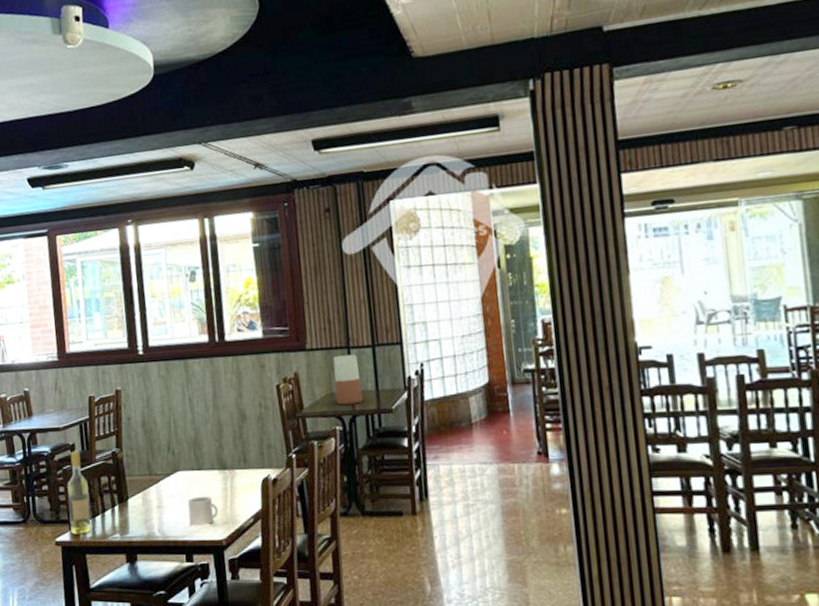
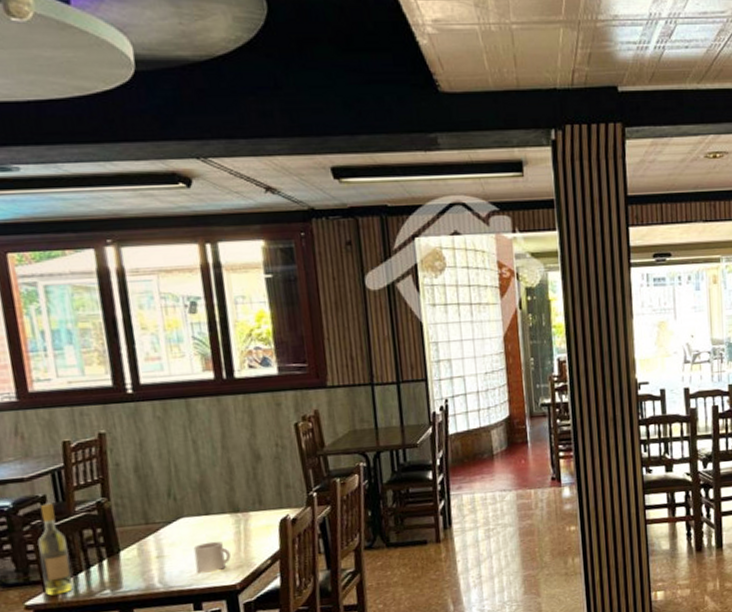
vase: present [333,354,363,405] -> none [356,391,388,442]

